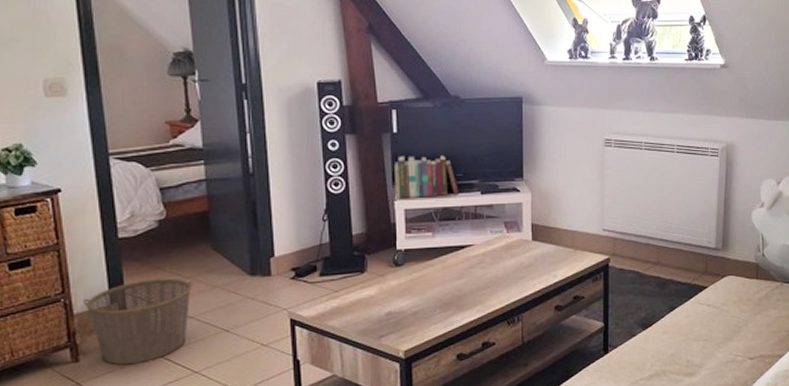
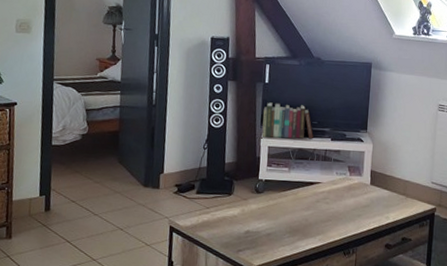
basket: present [82,278,193,366] -> none [20,180,101,247]

